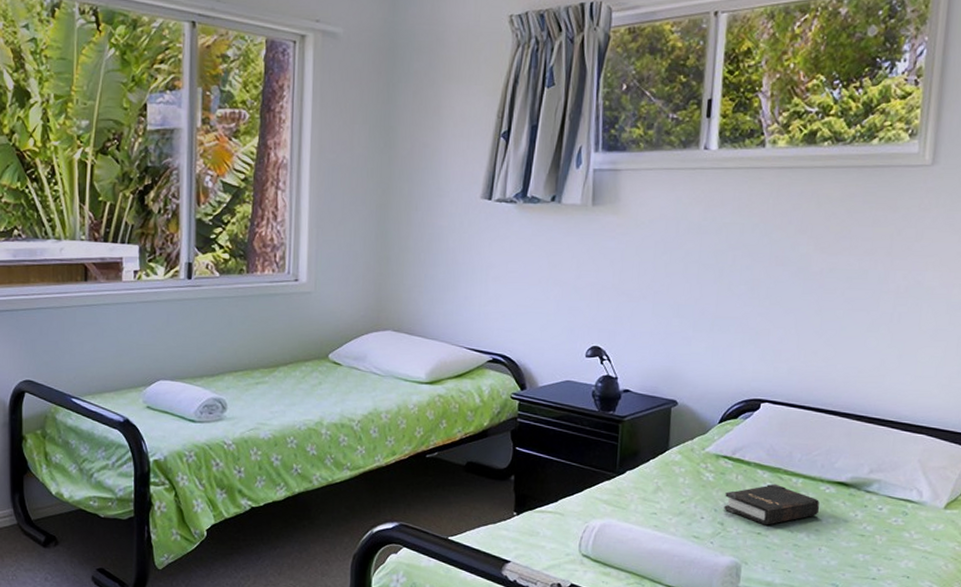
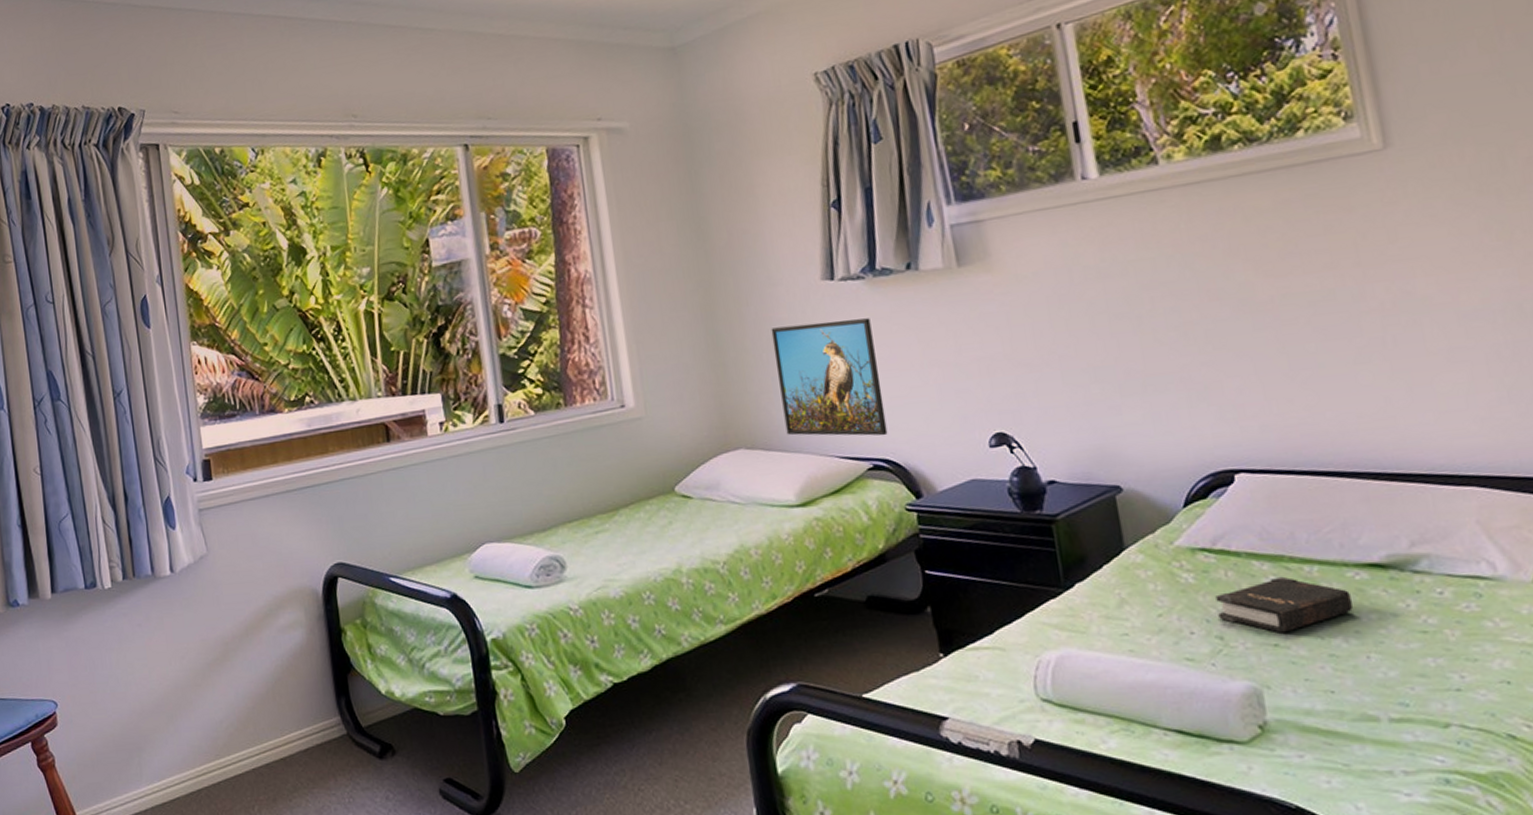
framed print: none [428,233,514,336] -> present [771,318,888,436]

